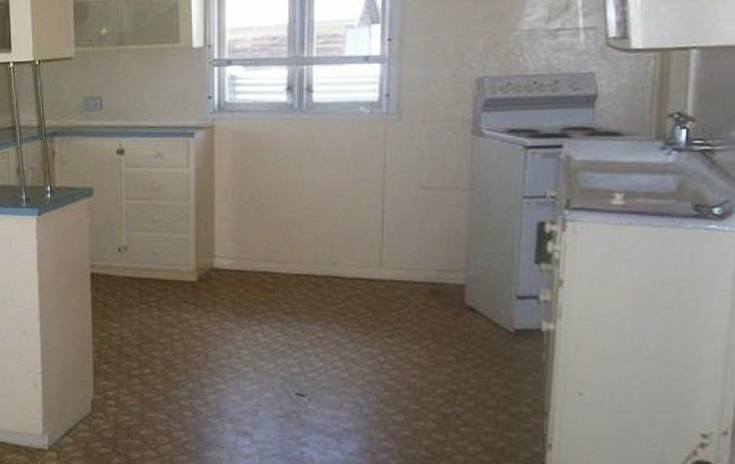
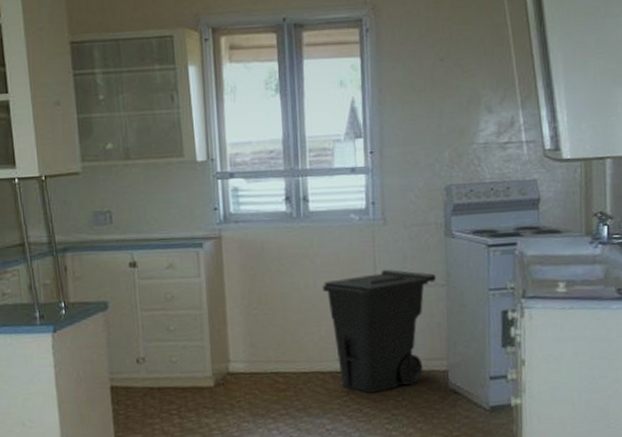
trash can: none [322,168,457,303] -> present [322,269,436,394]

